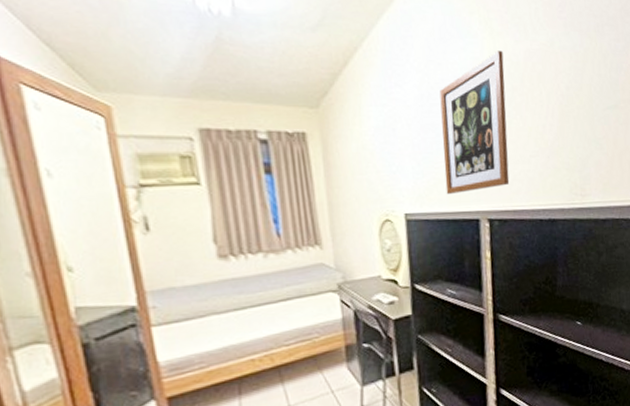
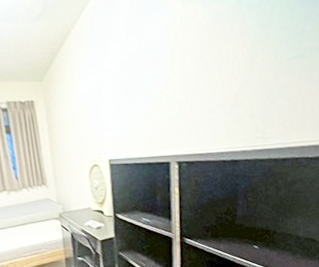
wall art: present [439,50,510,194] -> none [137,16,197,143]

